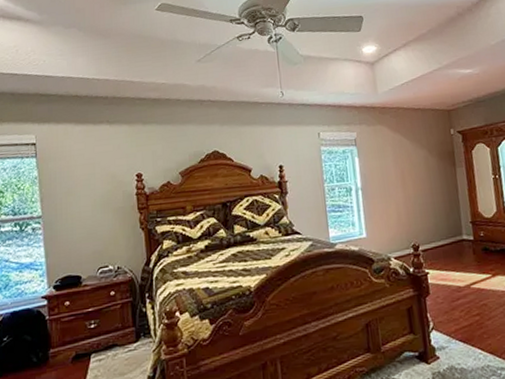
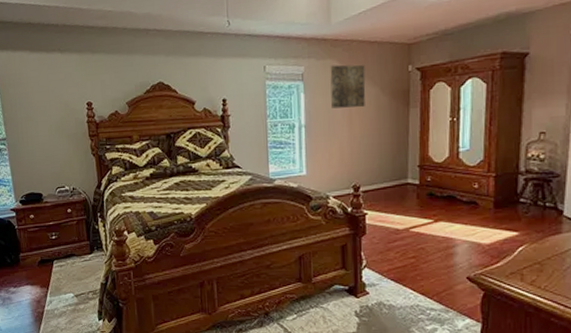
wall art: none [380,129,416,171] -> present [330,64,366,109]

